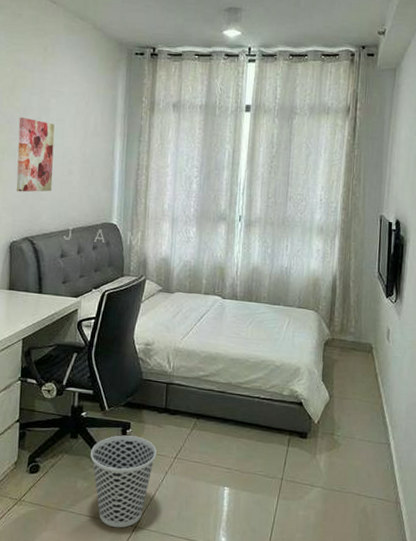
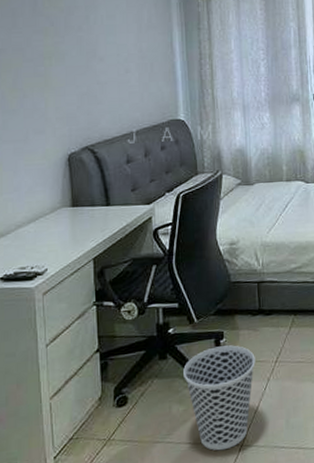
wall art: present [16,117,55,192] -> none [64,17,109,99]

